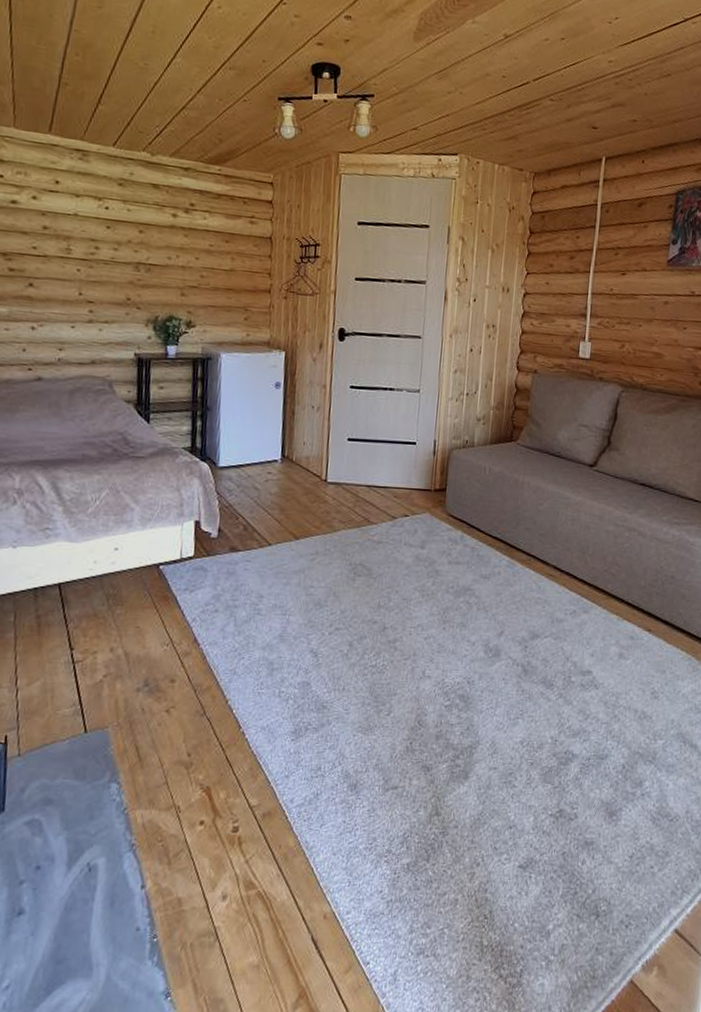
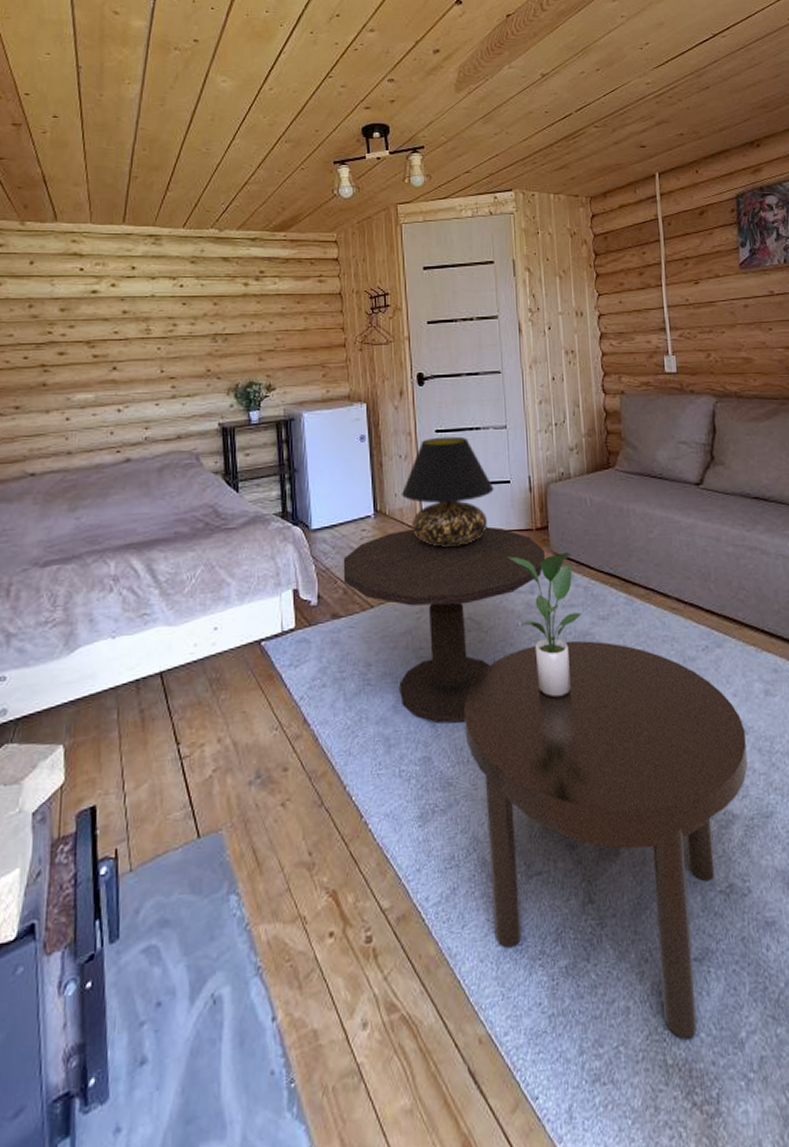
side table: none [244,476,440,655] -> present [343,526,546,723]
table lamp: none [310,393,400,498] -> present [402,436,494,547]
side table: none [343,593,596,927] -> present [463,640,748,1039]
potted plant: none [404,512,465,642] -> present [508,552,581,698]

